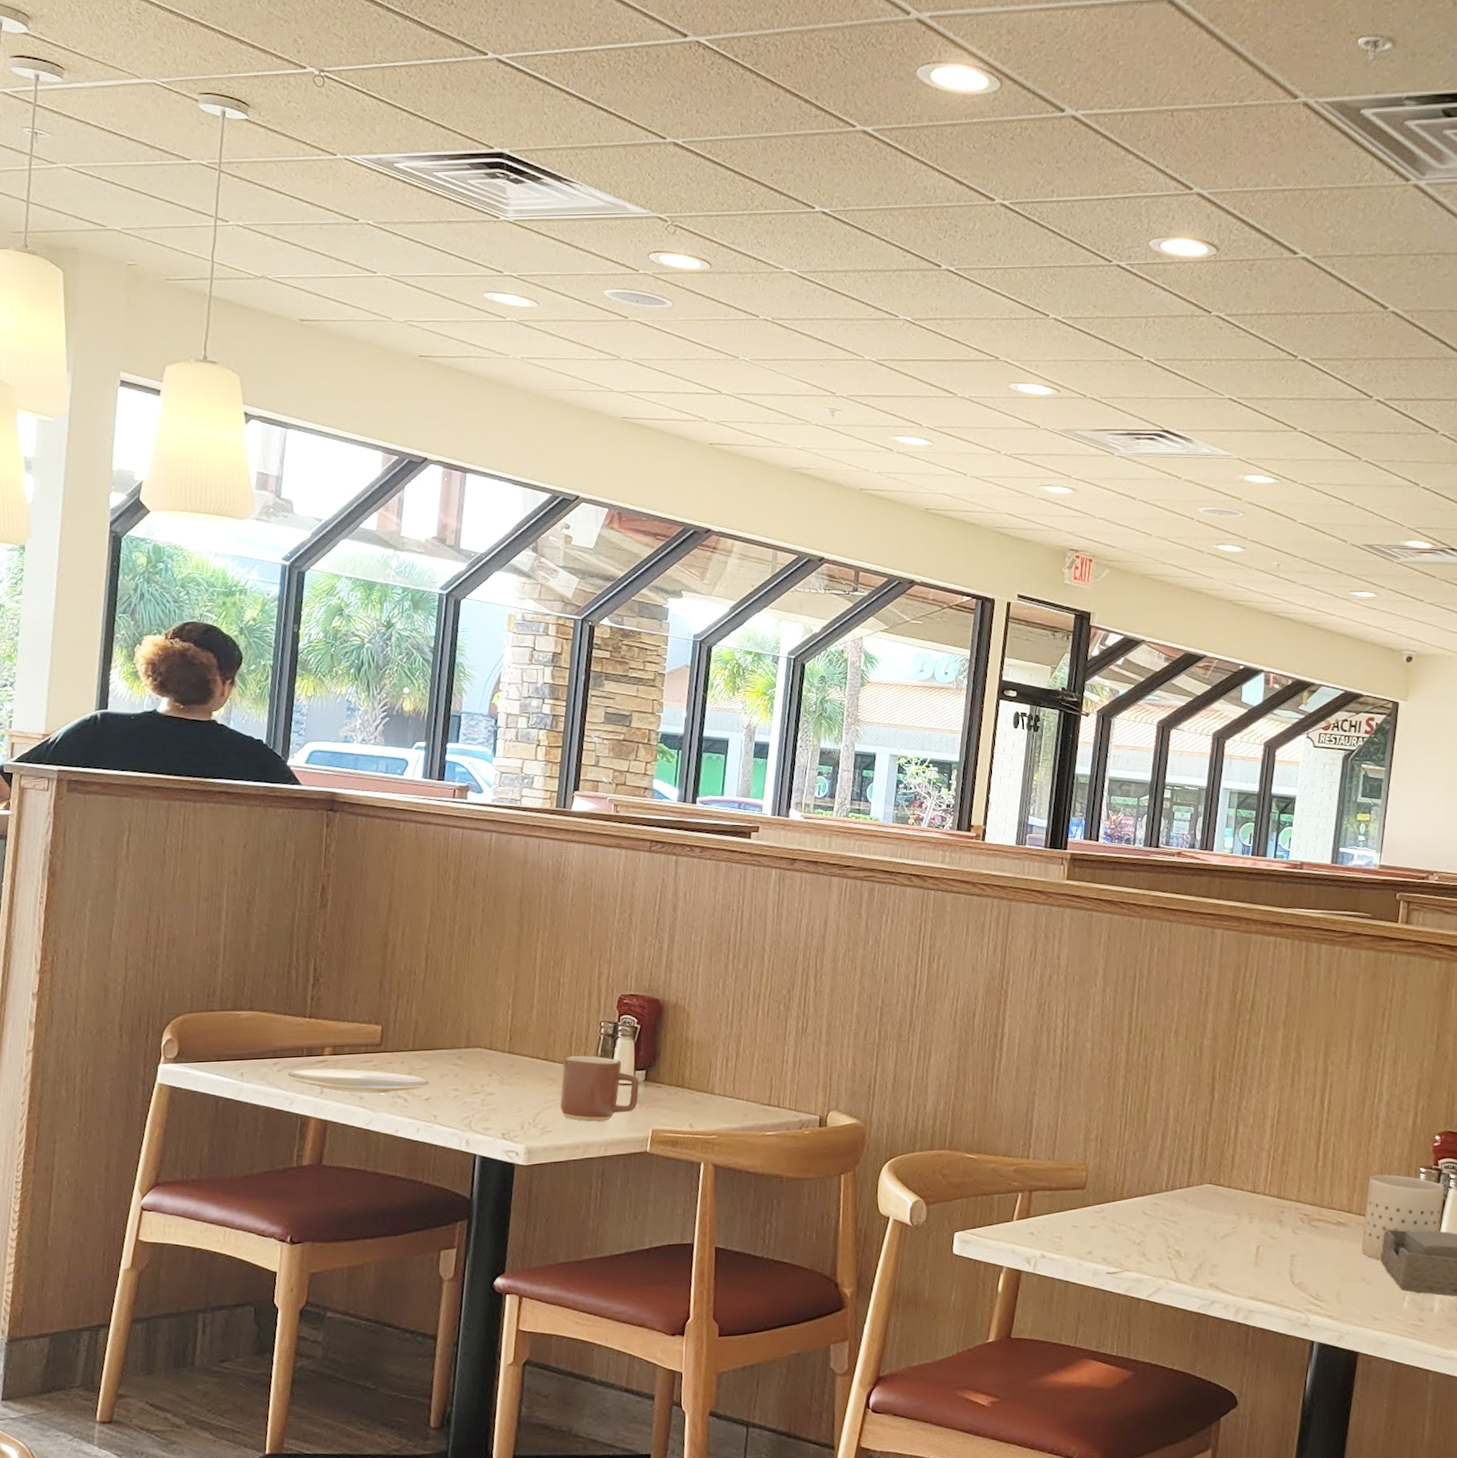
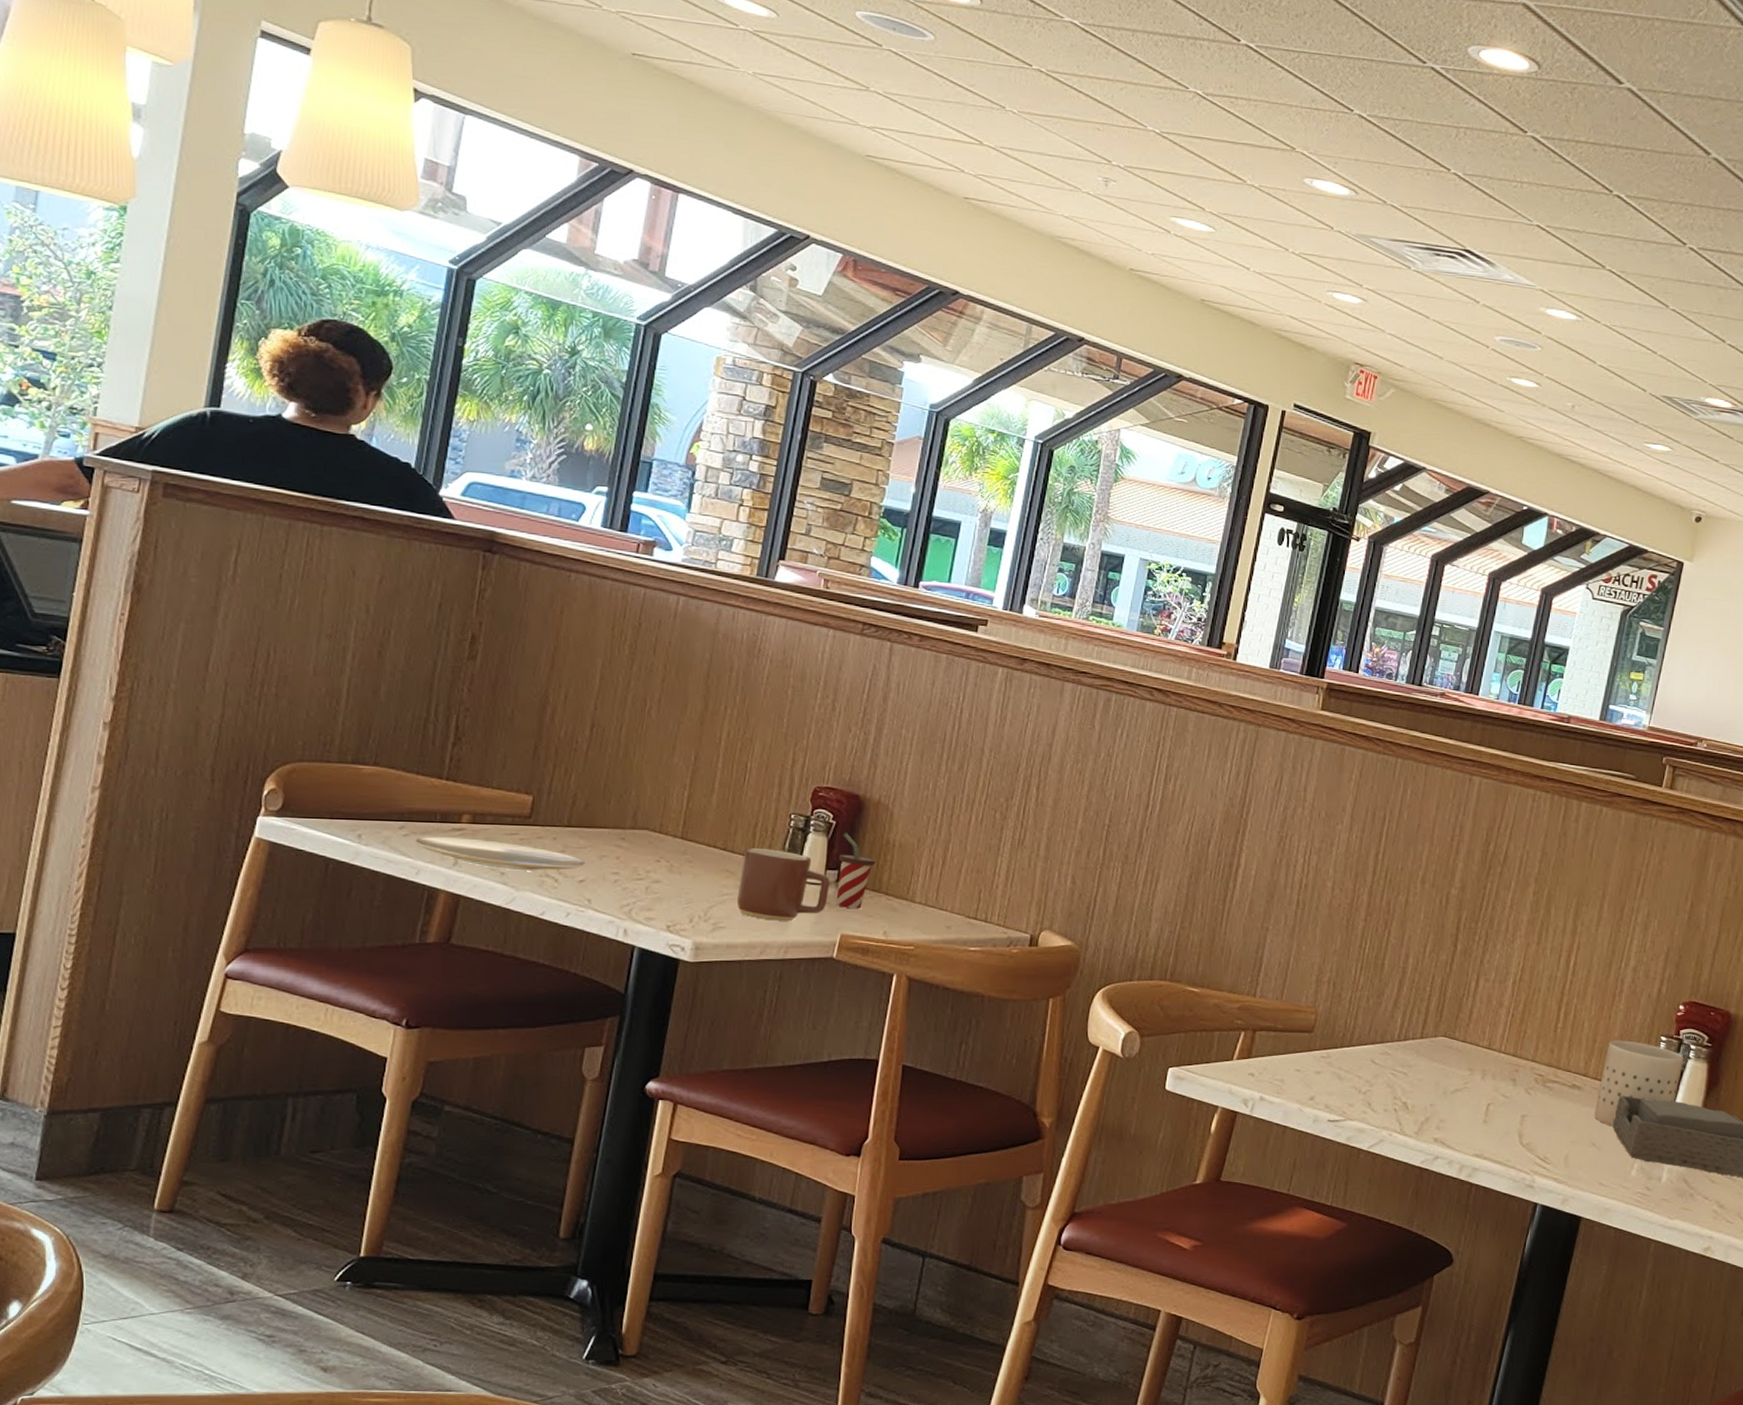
beverage cup: none [645,1035,678,1105] -> present [836,833,876,909]

